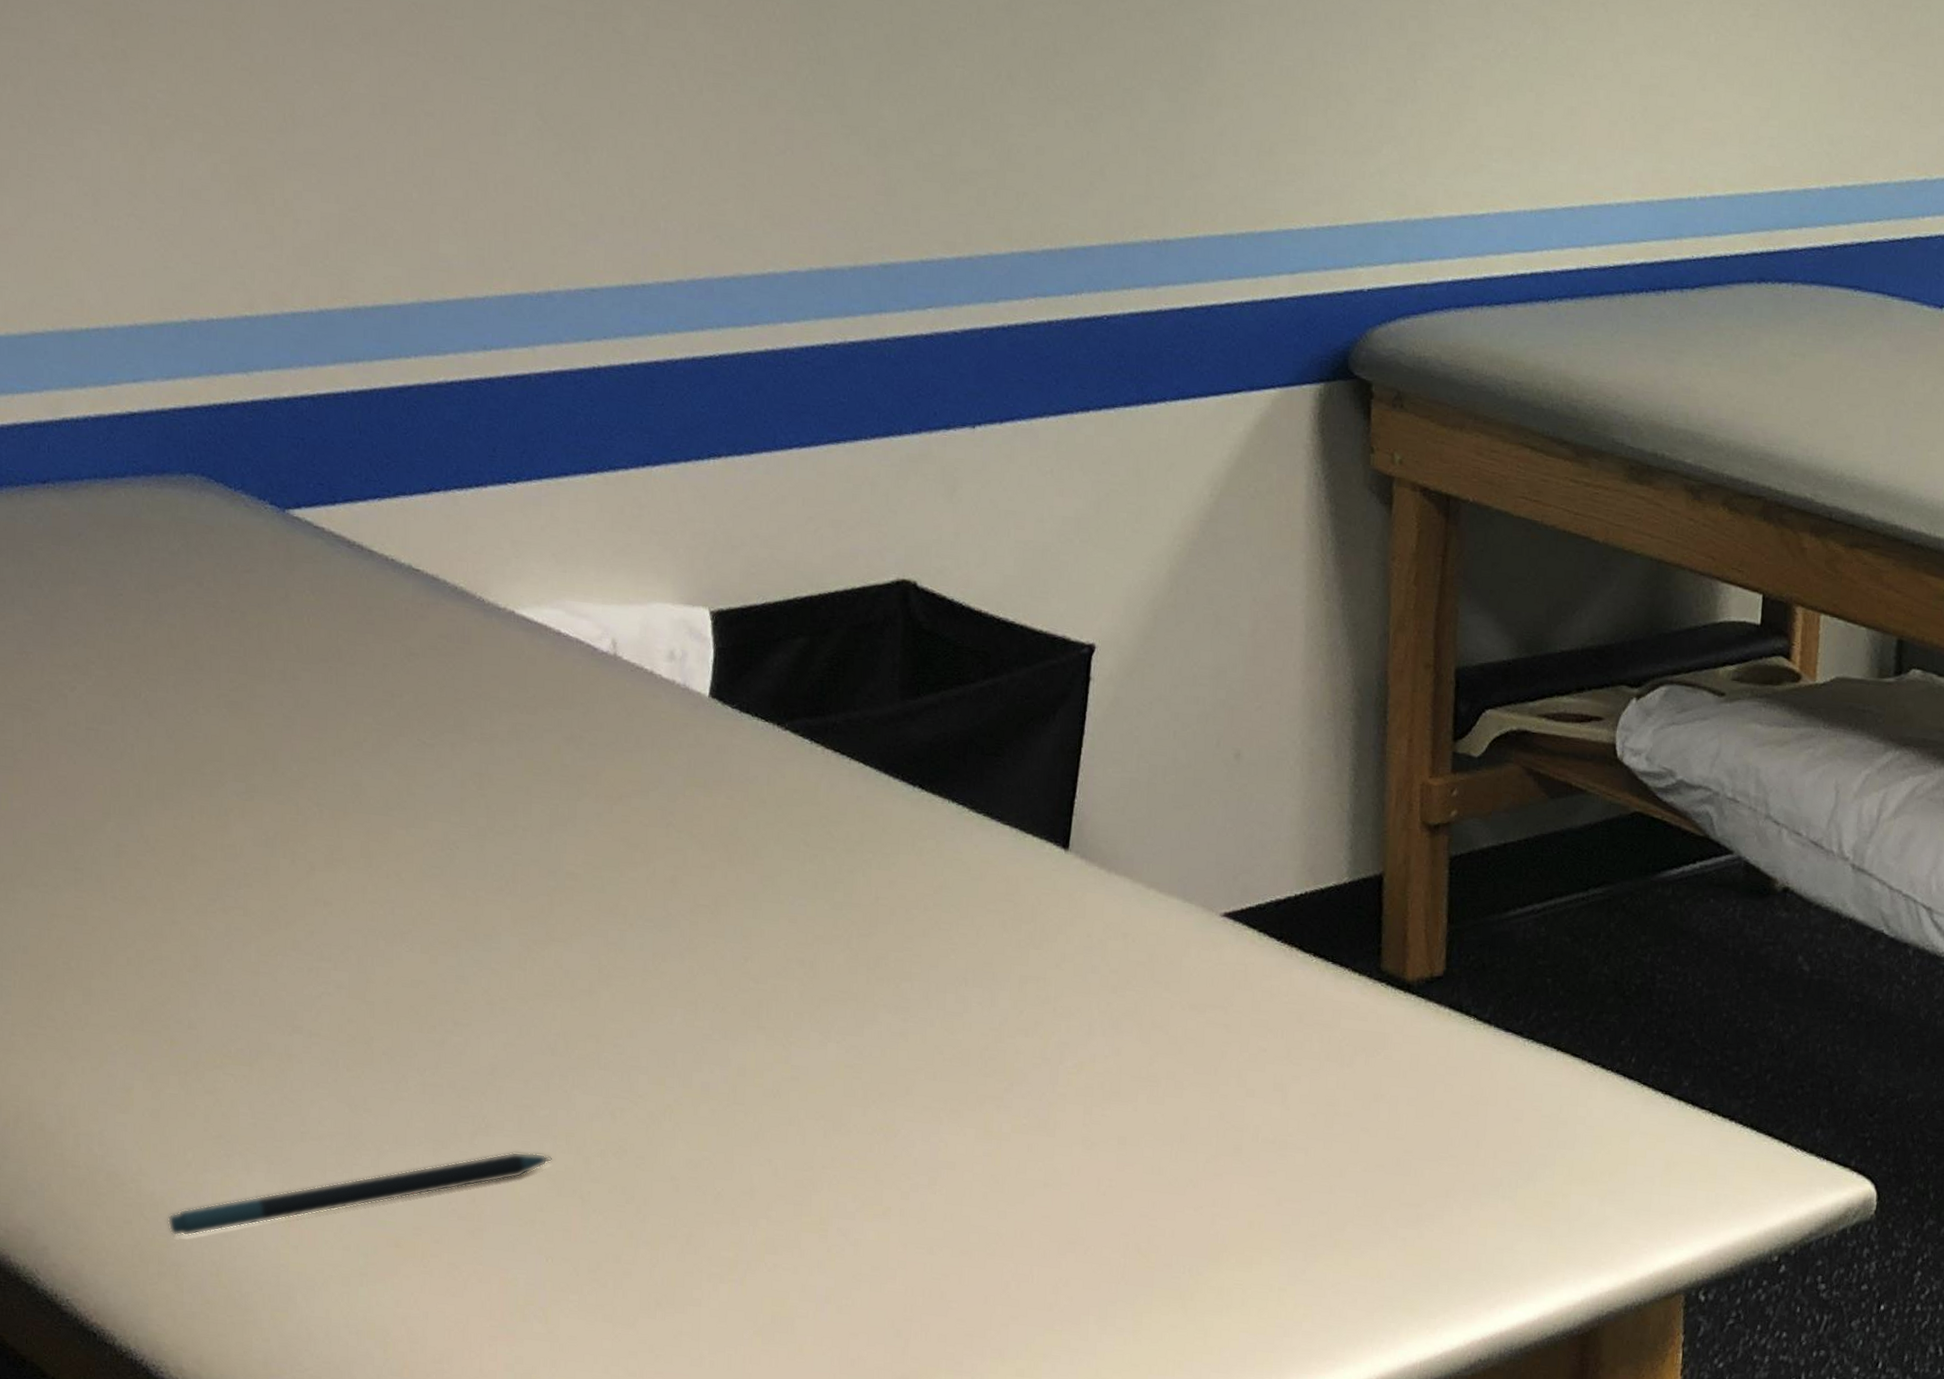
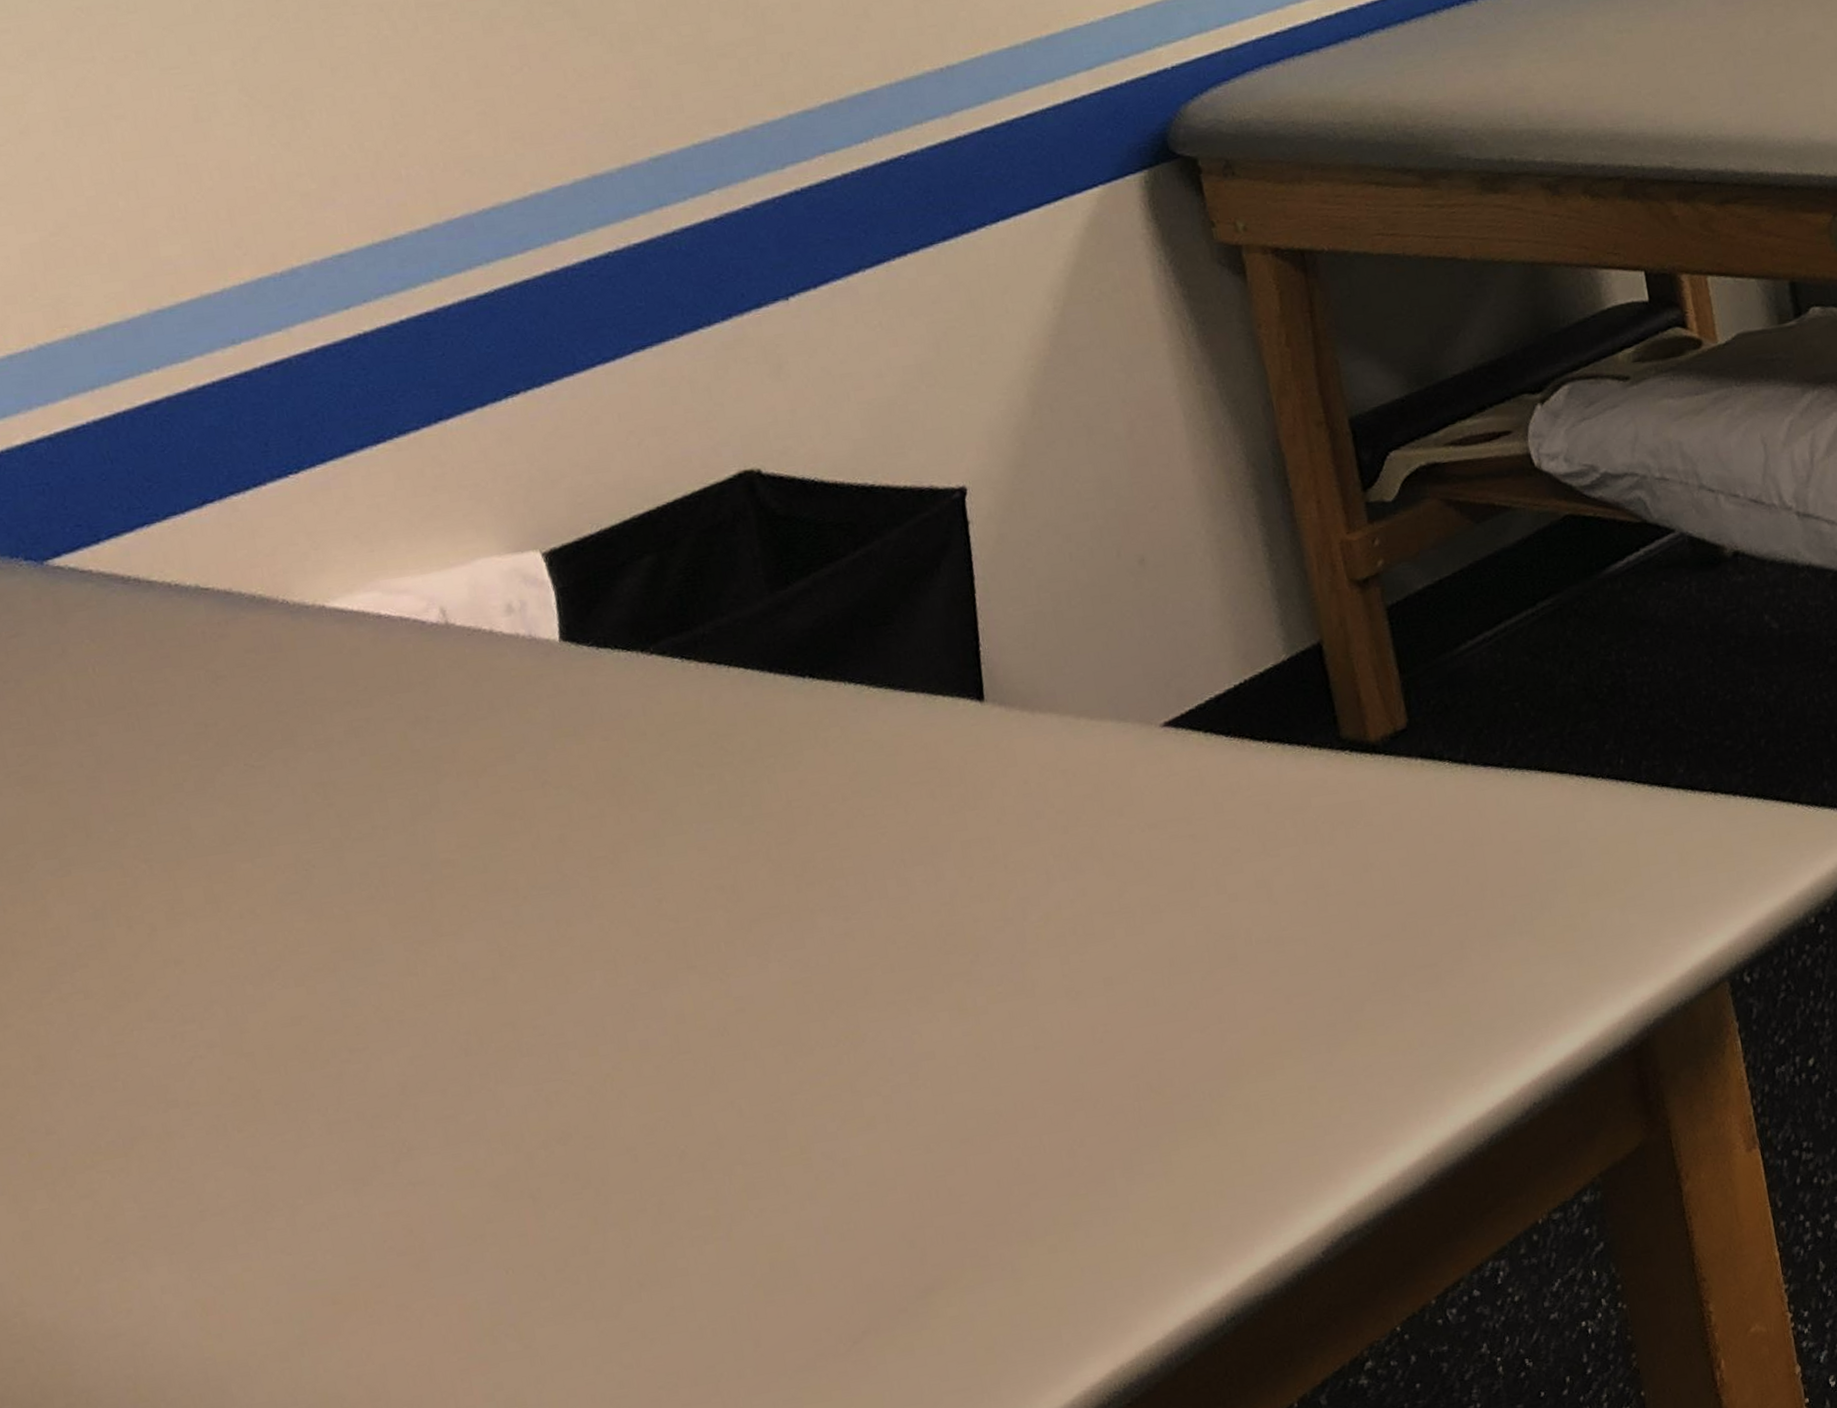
pen: present [167,1151,552,1237] -> none [64,1162,490,1361]

